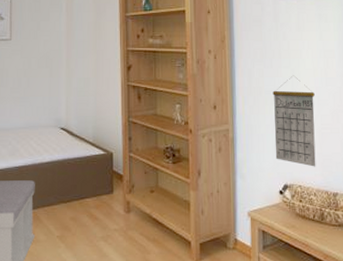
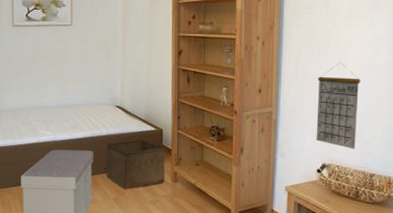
storage bin: none [50,166,117,223] -> present [106,140,165,188]

